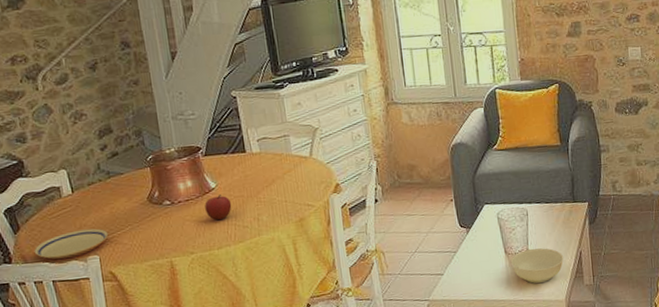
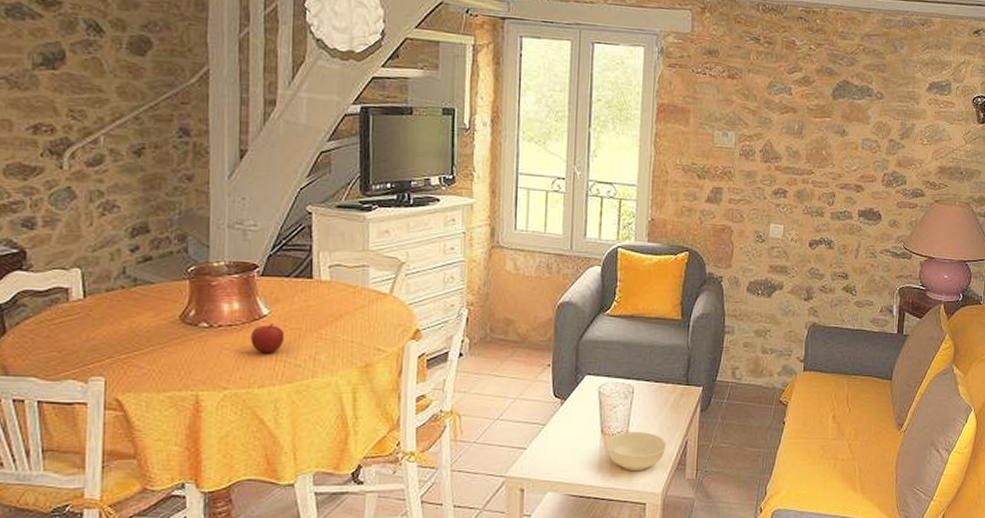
plate: present [34,228,109,260] -> none [19,343,122,377]

